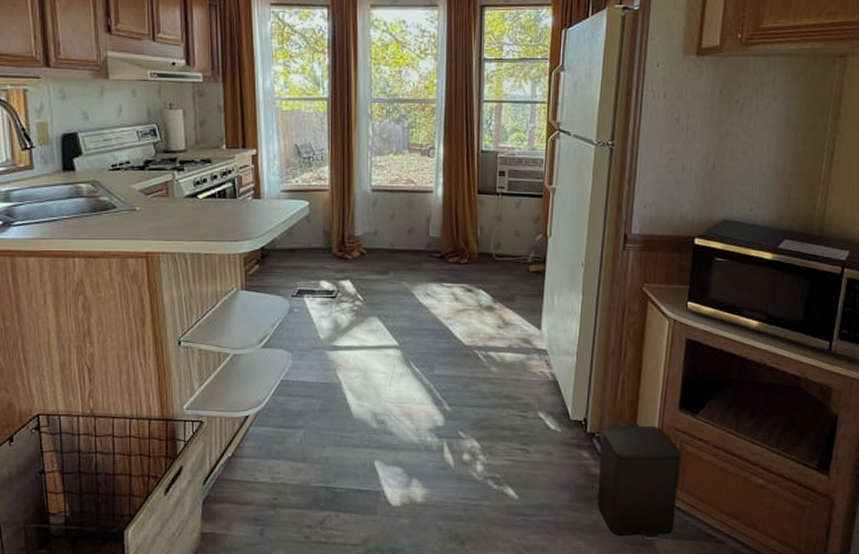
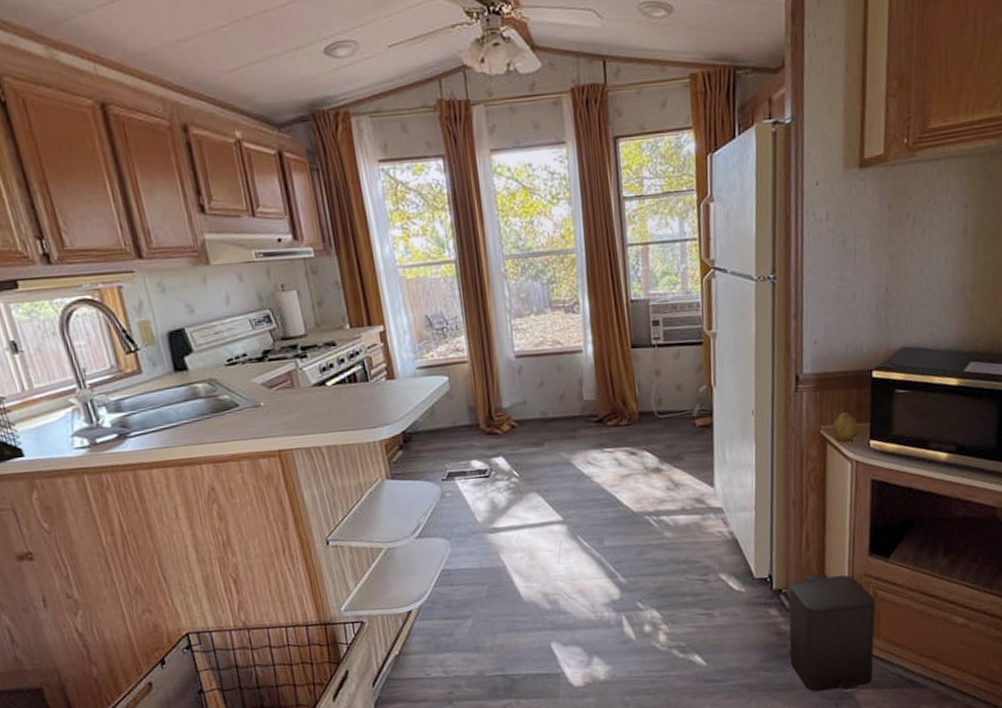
fruit: none [654,269,678,301] -> present [832,407,859,443]

